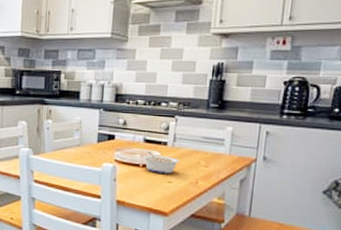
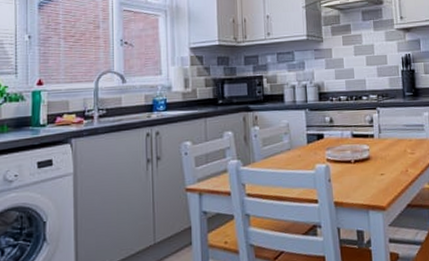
legume: present [142,152,180,174] -> none [352,146,388,167]

